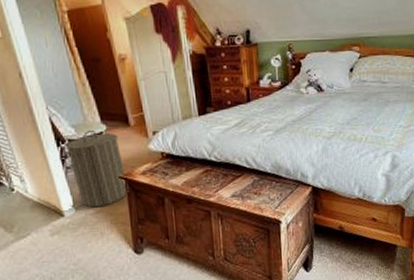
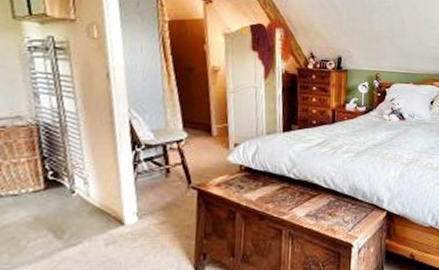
laundry hamper: present [64,129,129,208] -> none [138,136,200,218]

